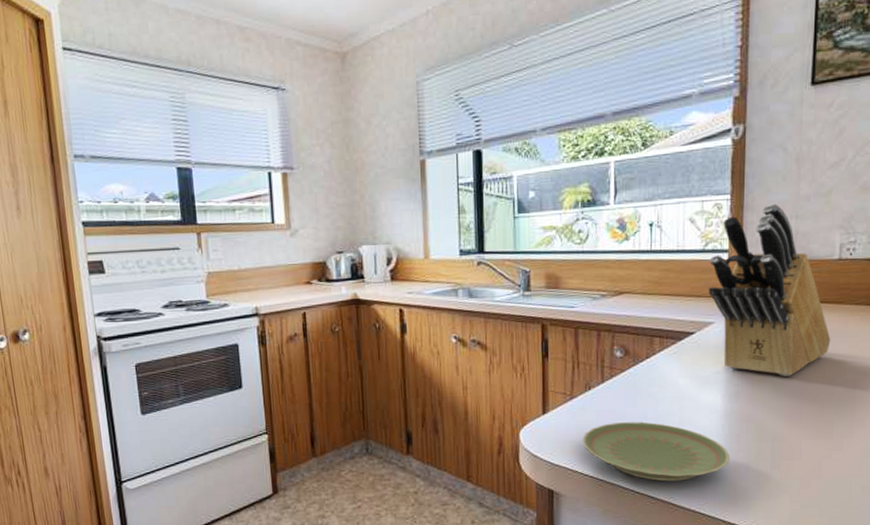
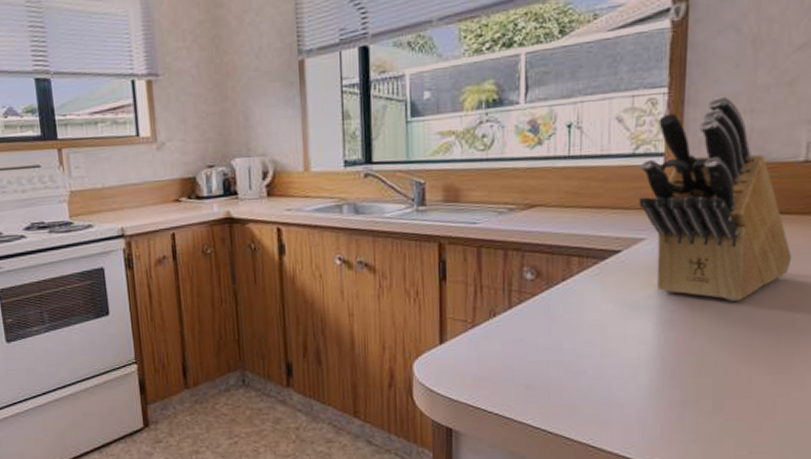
plate: present [582,421,729,482] -> none [485,353,662,421]

